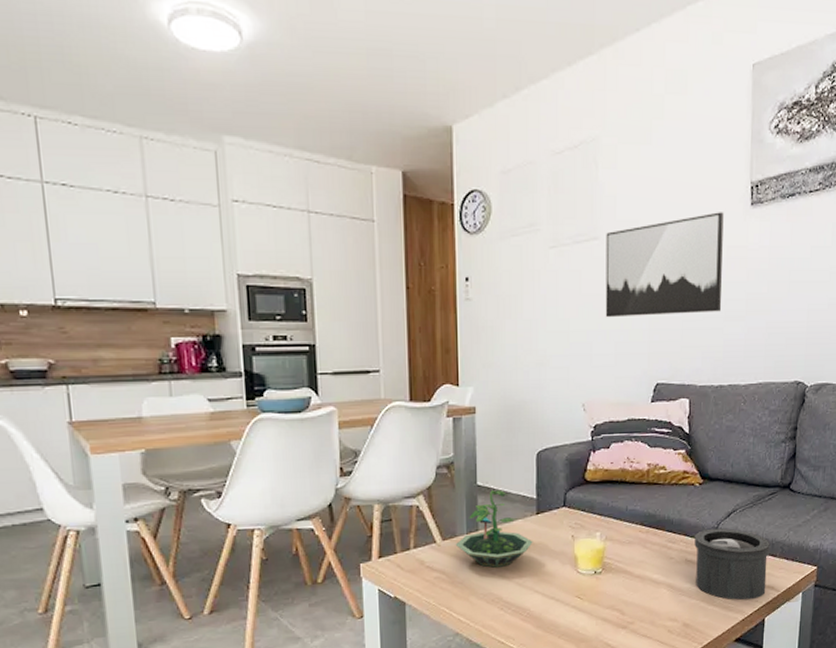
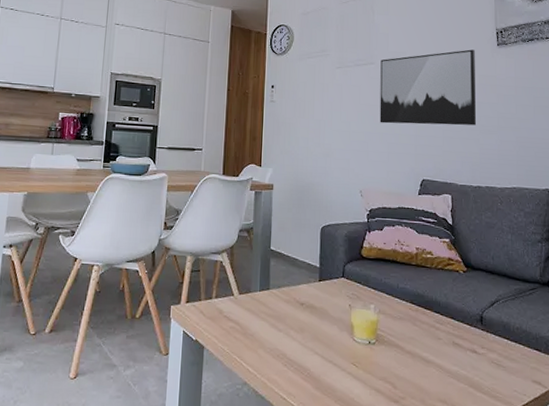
terrarium: present [455,490,533,569] -> none [249,255,315,326]
speaker: present [694,528,771,601] -> none [461,316,535,393]

